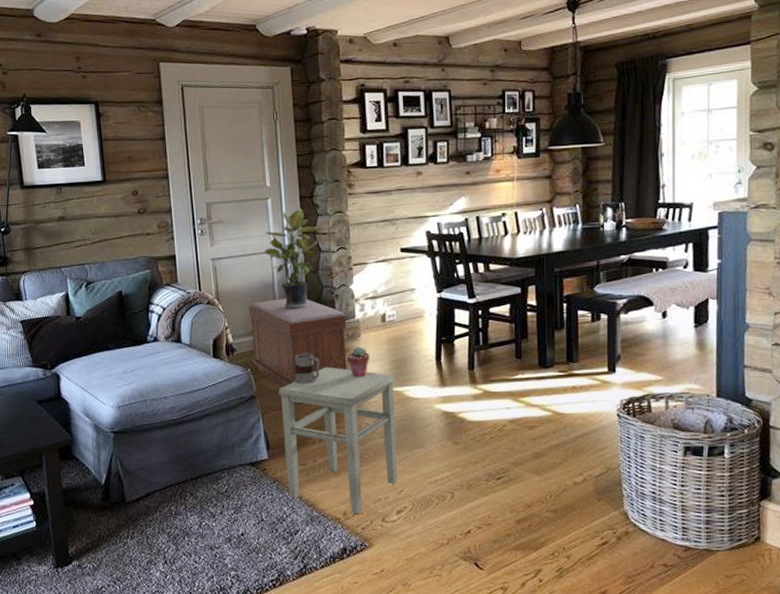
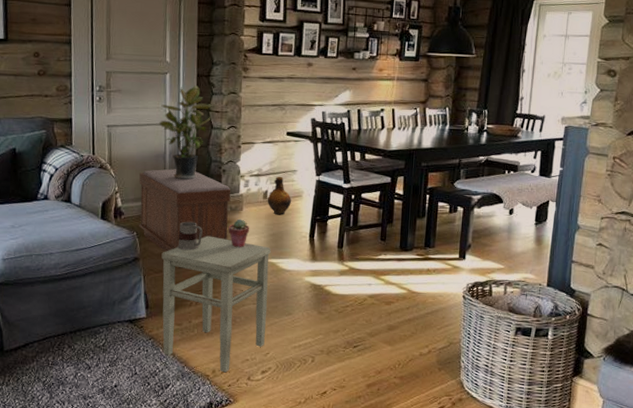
ceramic jug: none [386,296,412,339] -> present [267,176,291,215]

